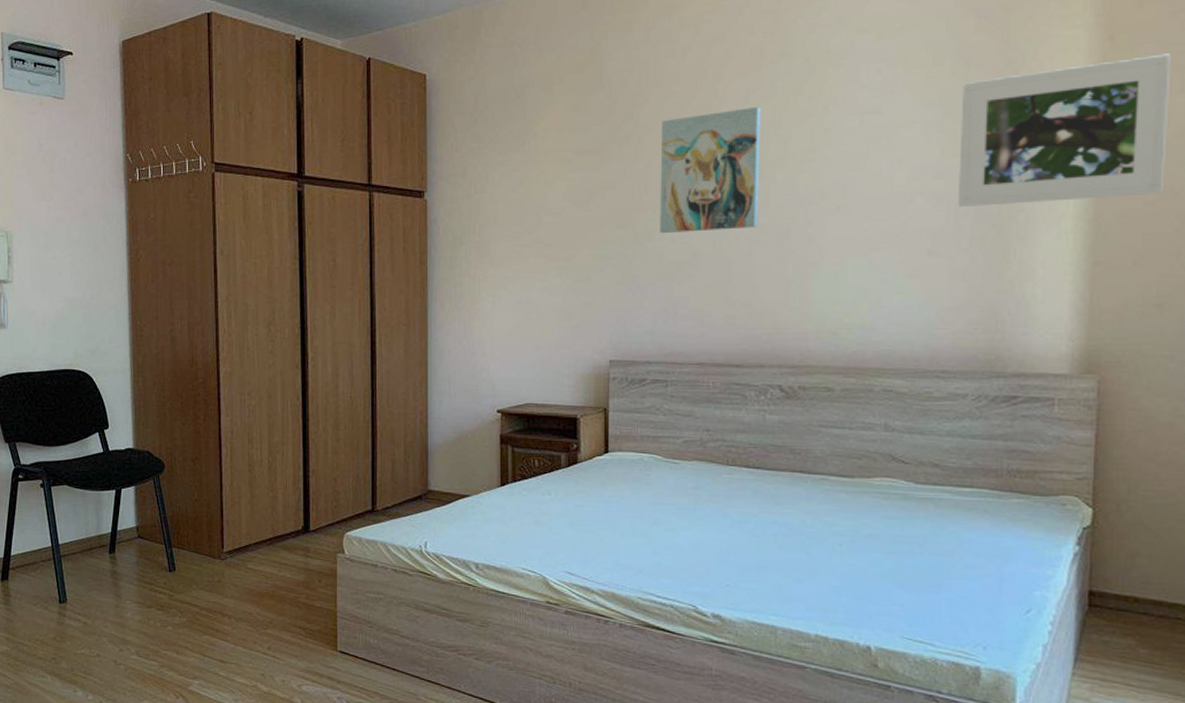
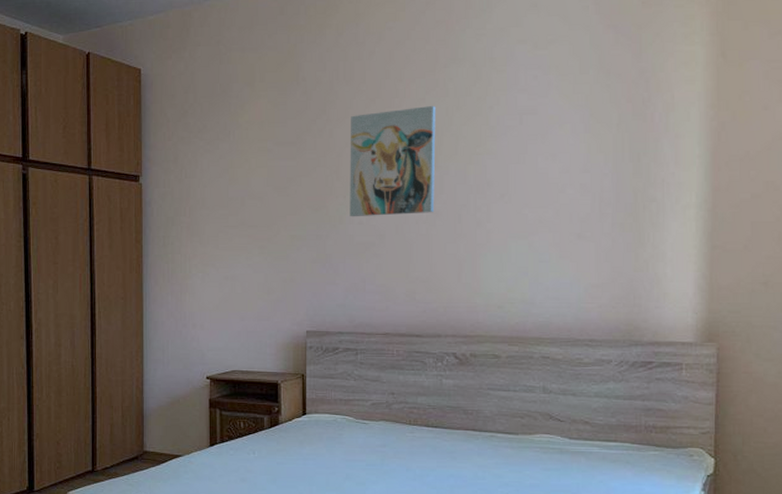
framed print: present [957,53,1171,208] -> none [601,69,771,198]

